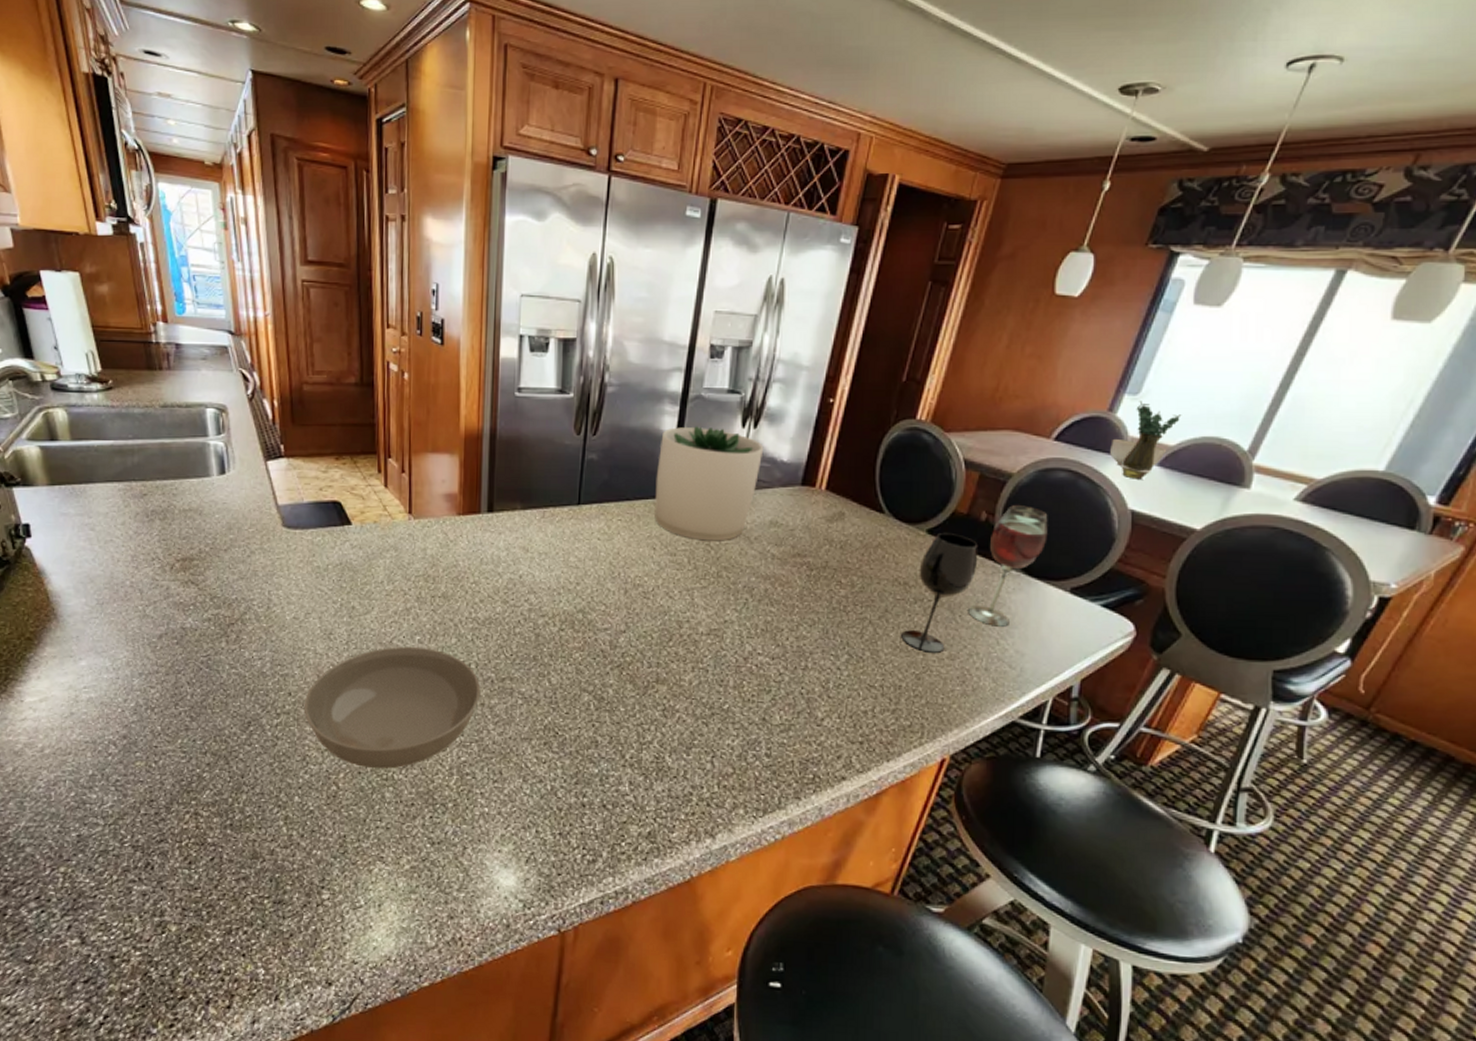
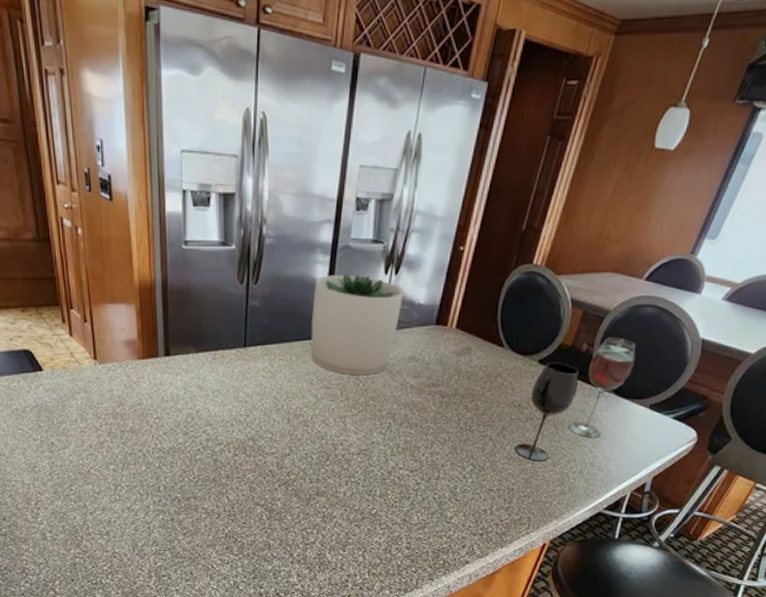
bowl: present [303,646,481,769] -> none [18,474,170,576]
bowl: present [1110,438,1167,466] -> none [689,277,735,301]
vase: present [1121,401,1182,479] -> none [697,244,749,312]

